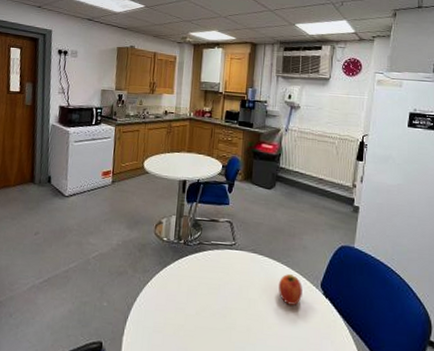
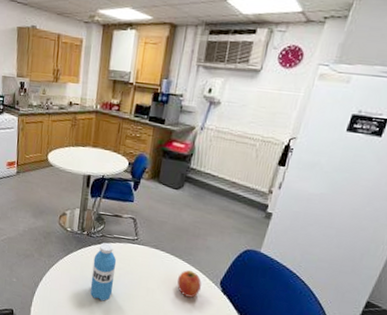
water bottle: none [188,250,216,320] -> present [90,242,117,301]

